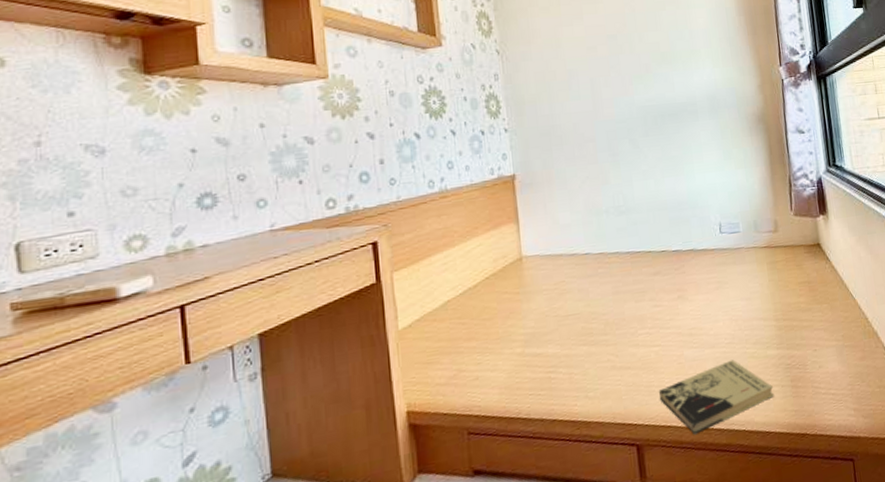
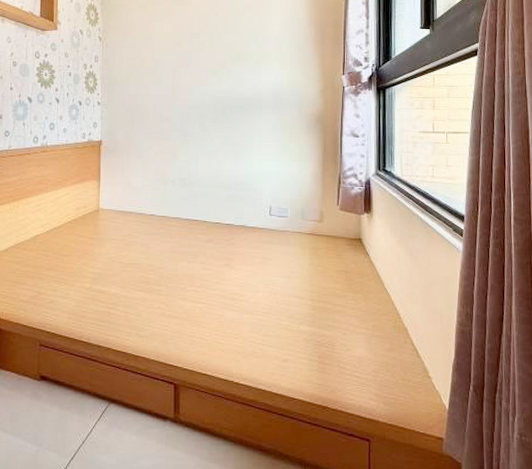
book: present [658,359,775,435] -> none [198,328,302,386]

